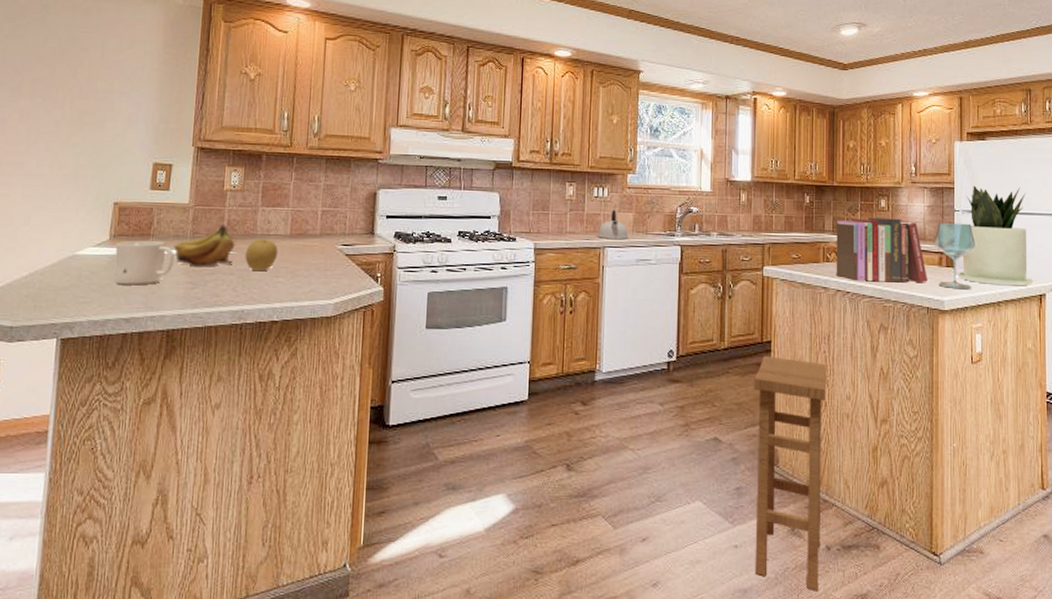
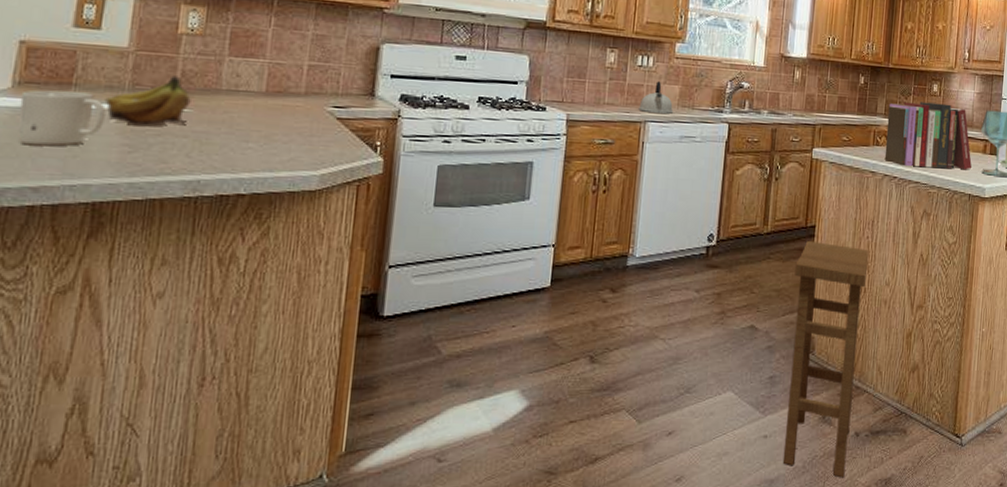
fruit: present [245,239,278,271] -> none [204,95,249,134]

